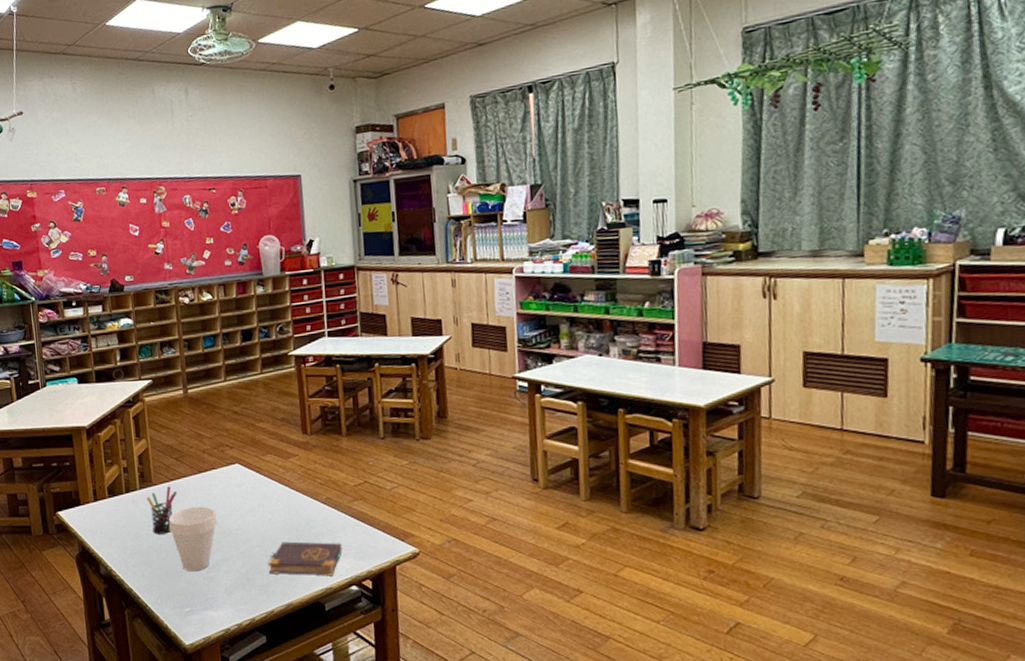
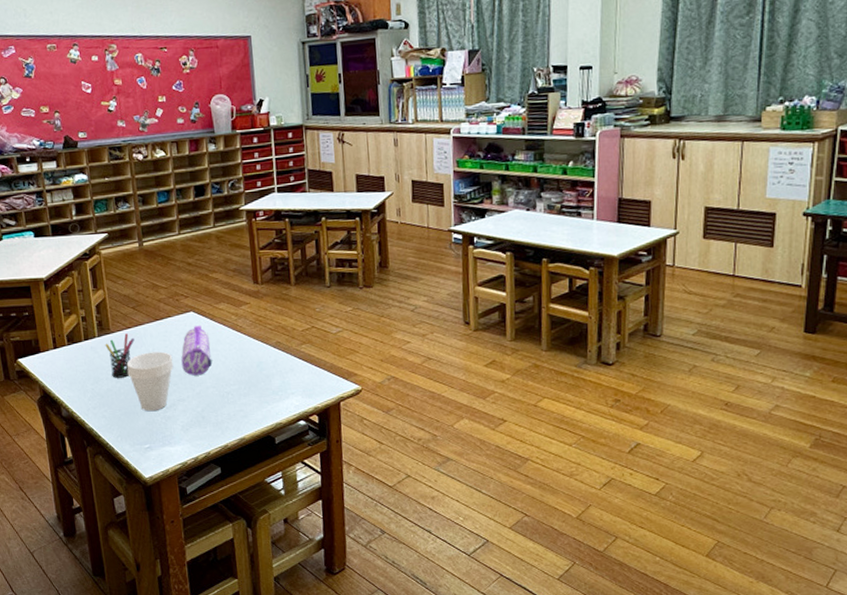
pencil case: none [225,479,258,533] -> present [181,326,213,376]
book: present [267,541,343,576] -> none [221,382,291,413]

